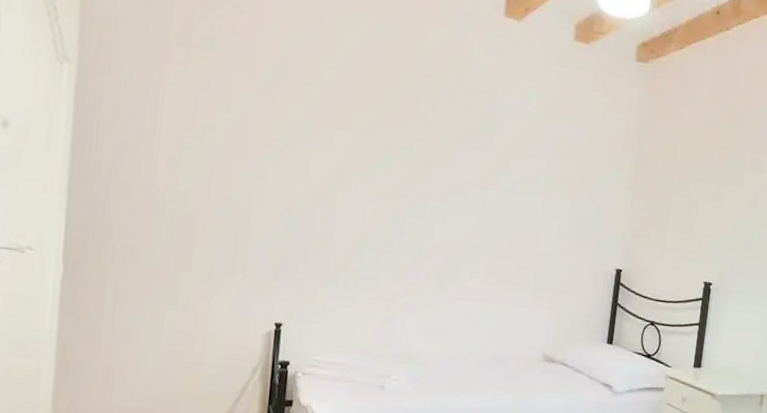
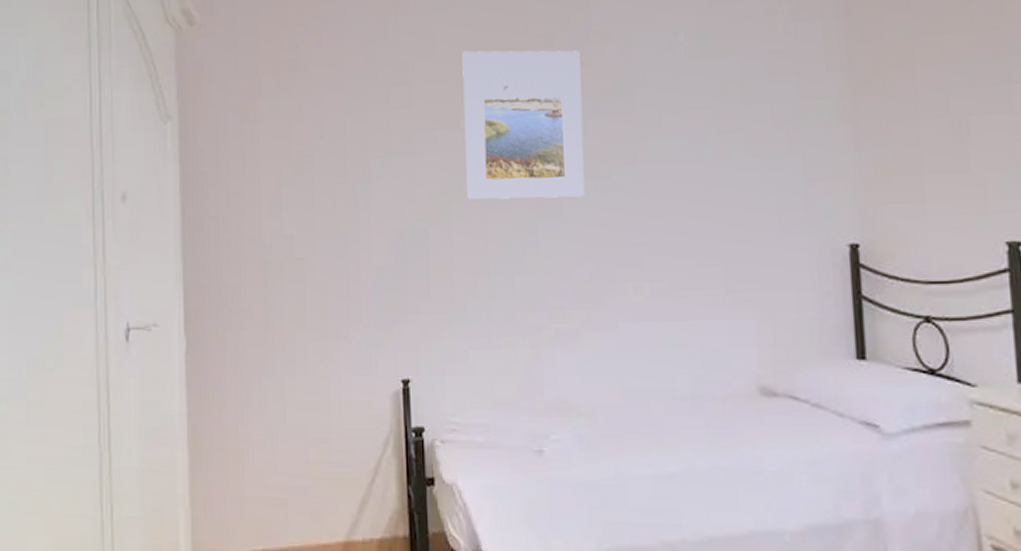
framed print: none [352,71,459,204] -> present [462,50,585,200]

